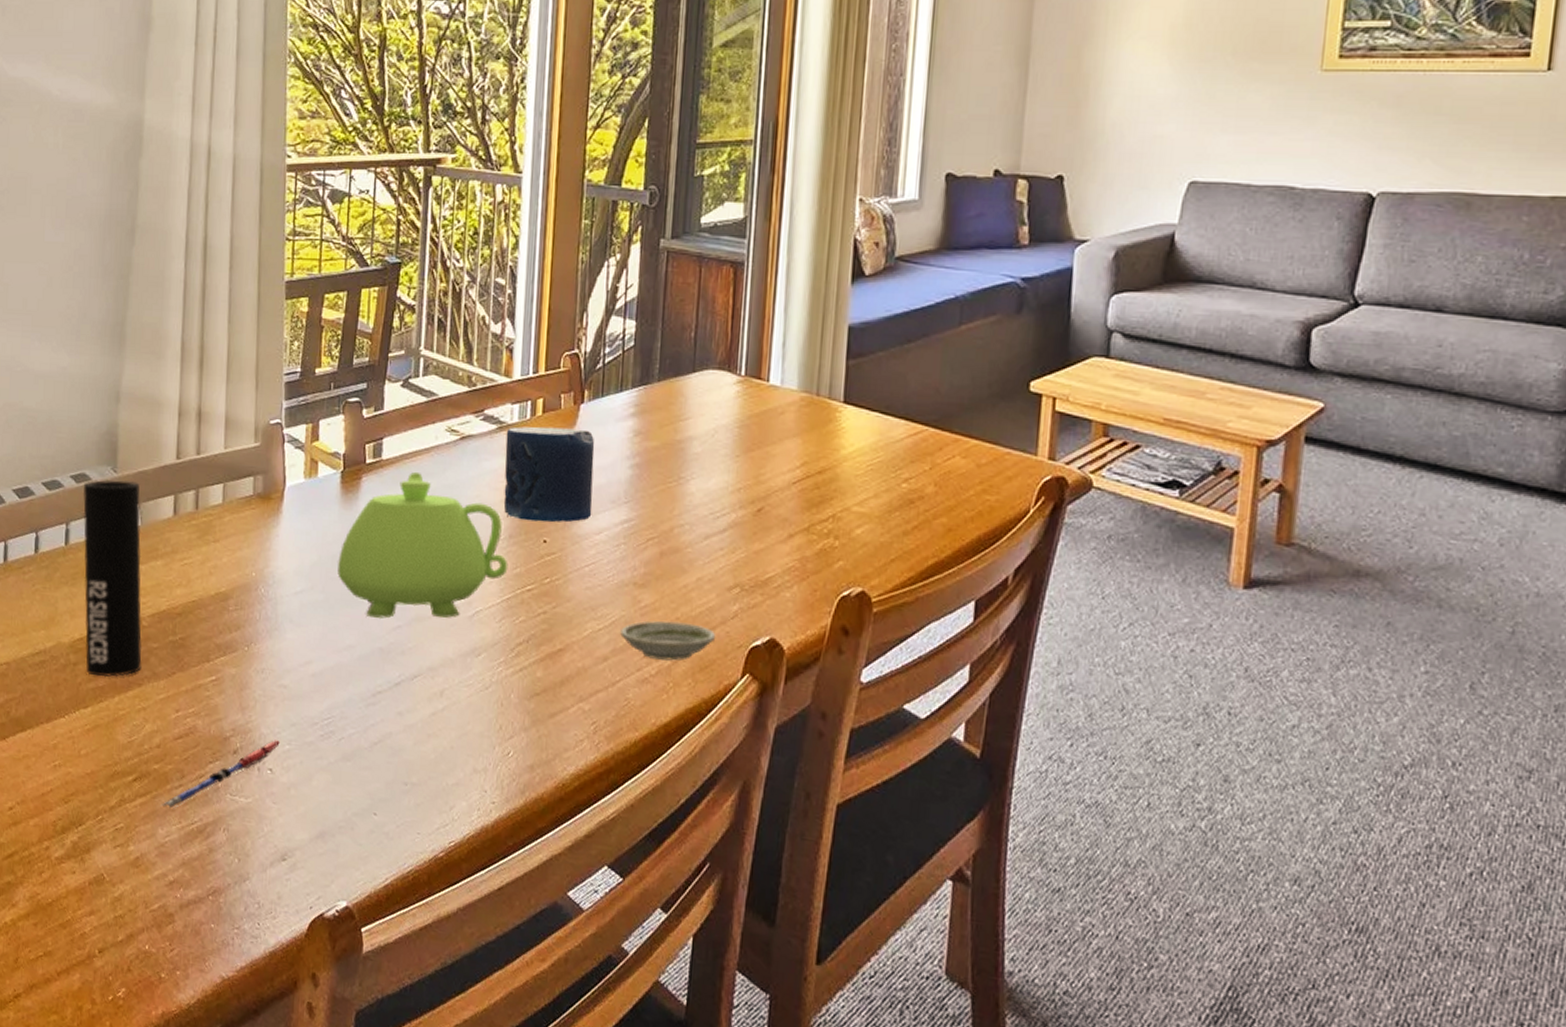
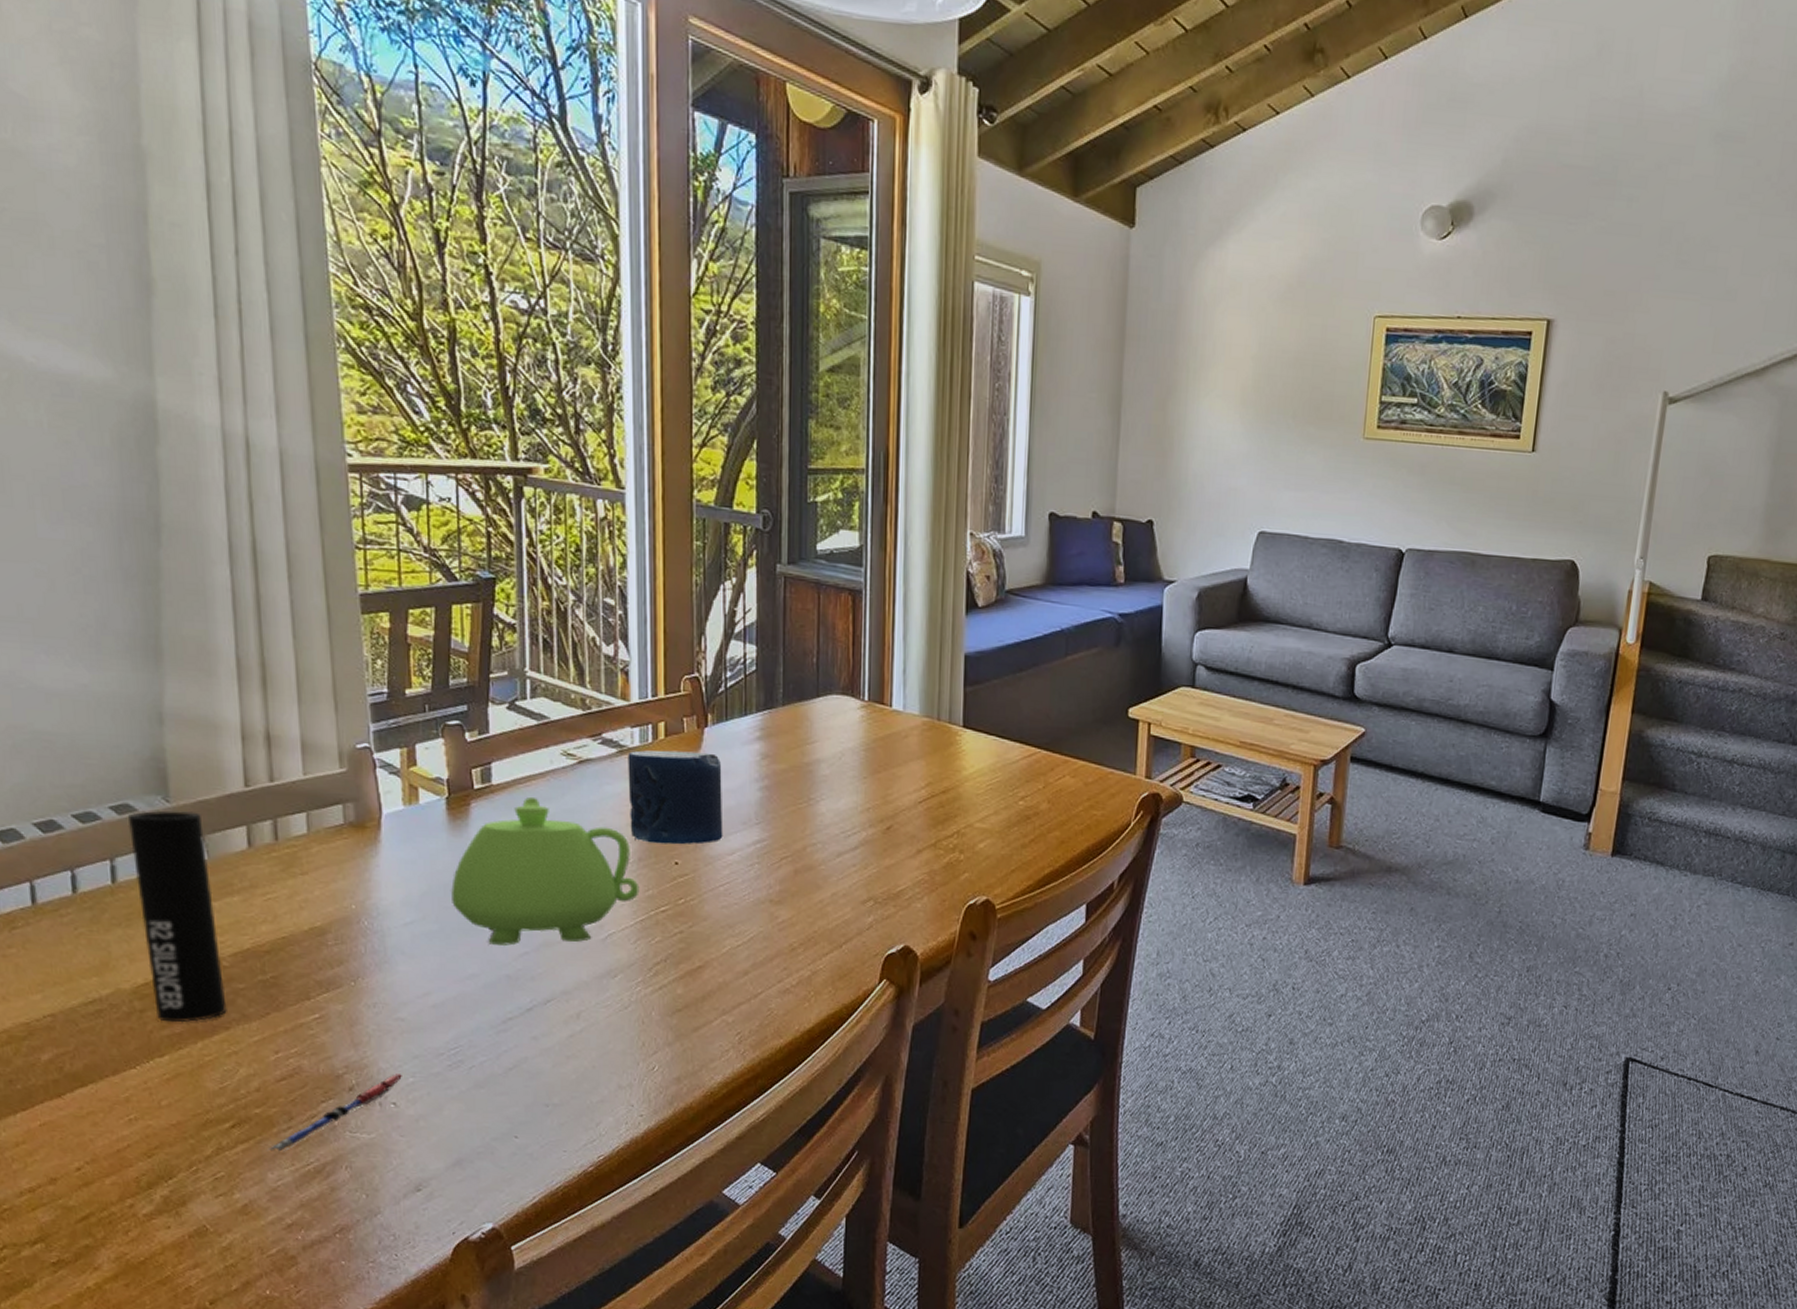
saucer: present [620,620,716,661] -> none [759,934,853,972]

